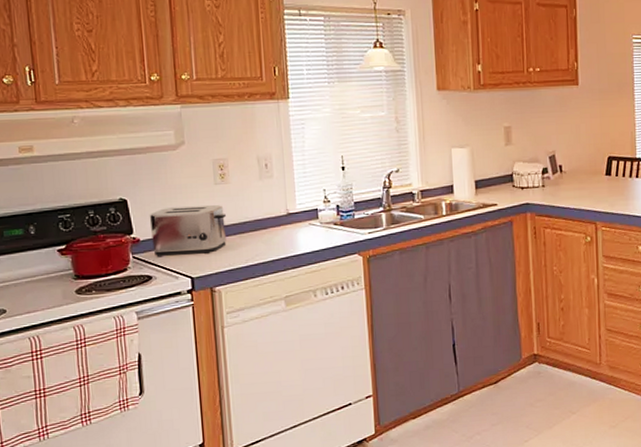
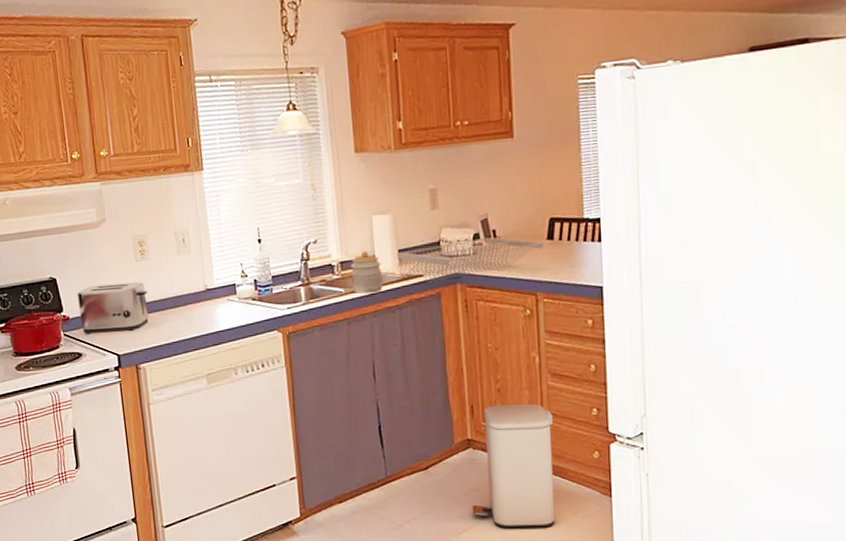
jar: none [430,180,460,221] -> present [350,251,383,294]
dish rack: none [474,172,602,211] -> present [397,237,543,283]
pedal bin: none [537,320,610,436] -> present [472,403,555,529]

